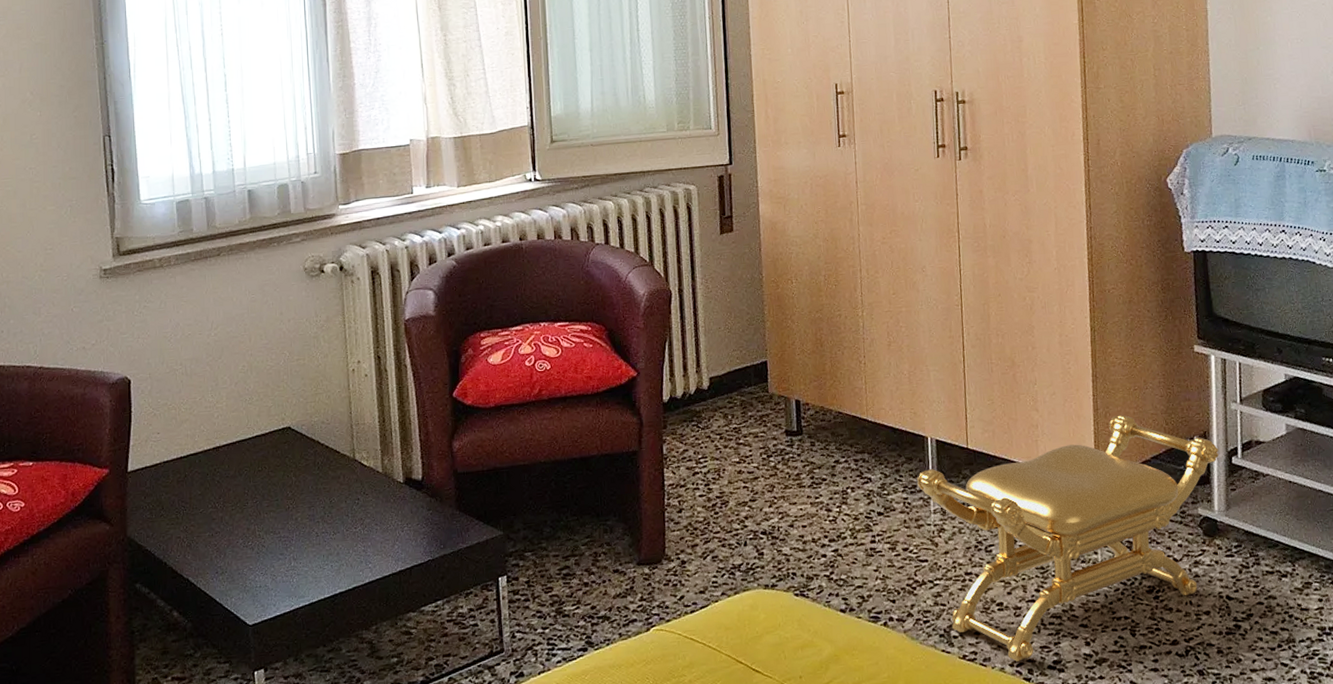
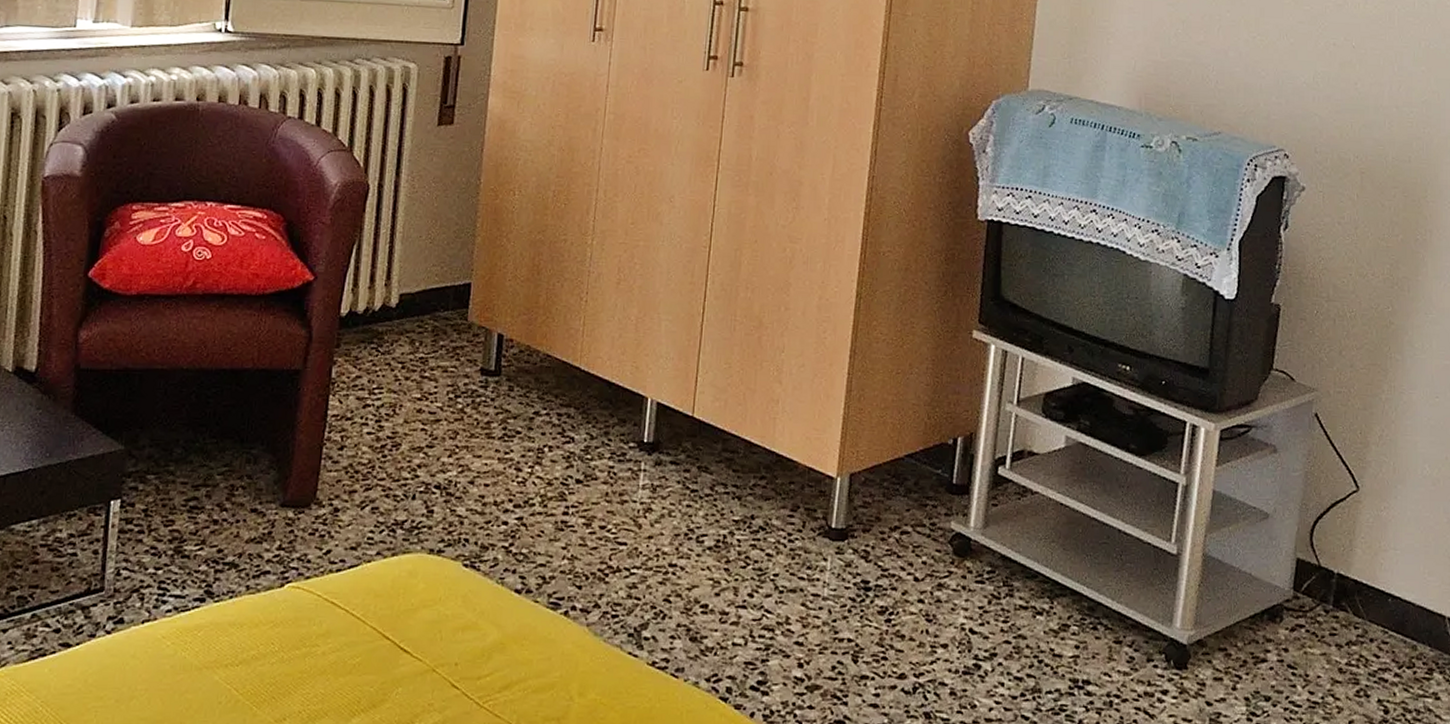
stool: present [917,415,1219,662] -> none [628,400,985,677]

